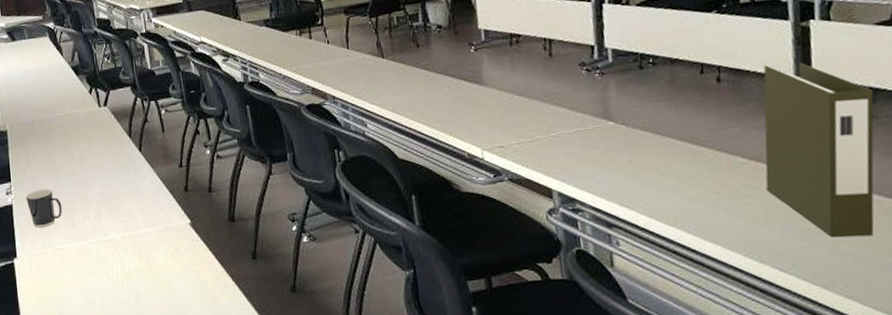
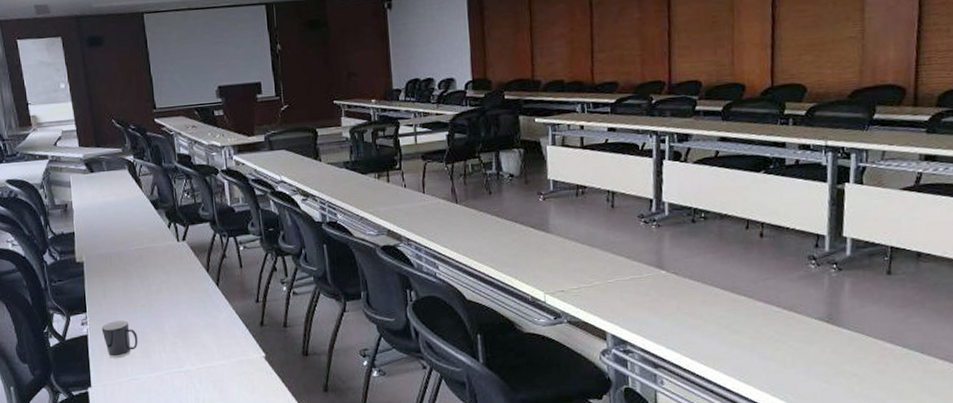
binder: present [763,63,874,237] -> none [795,222,895,380]

